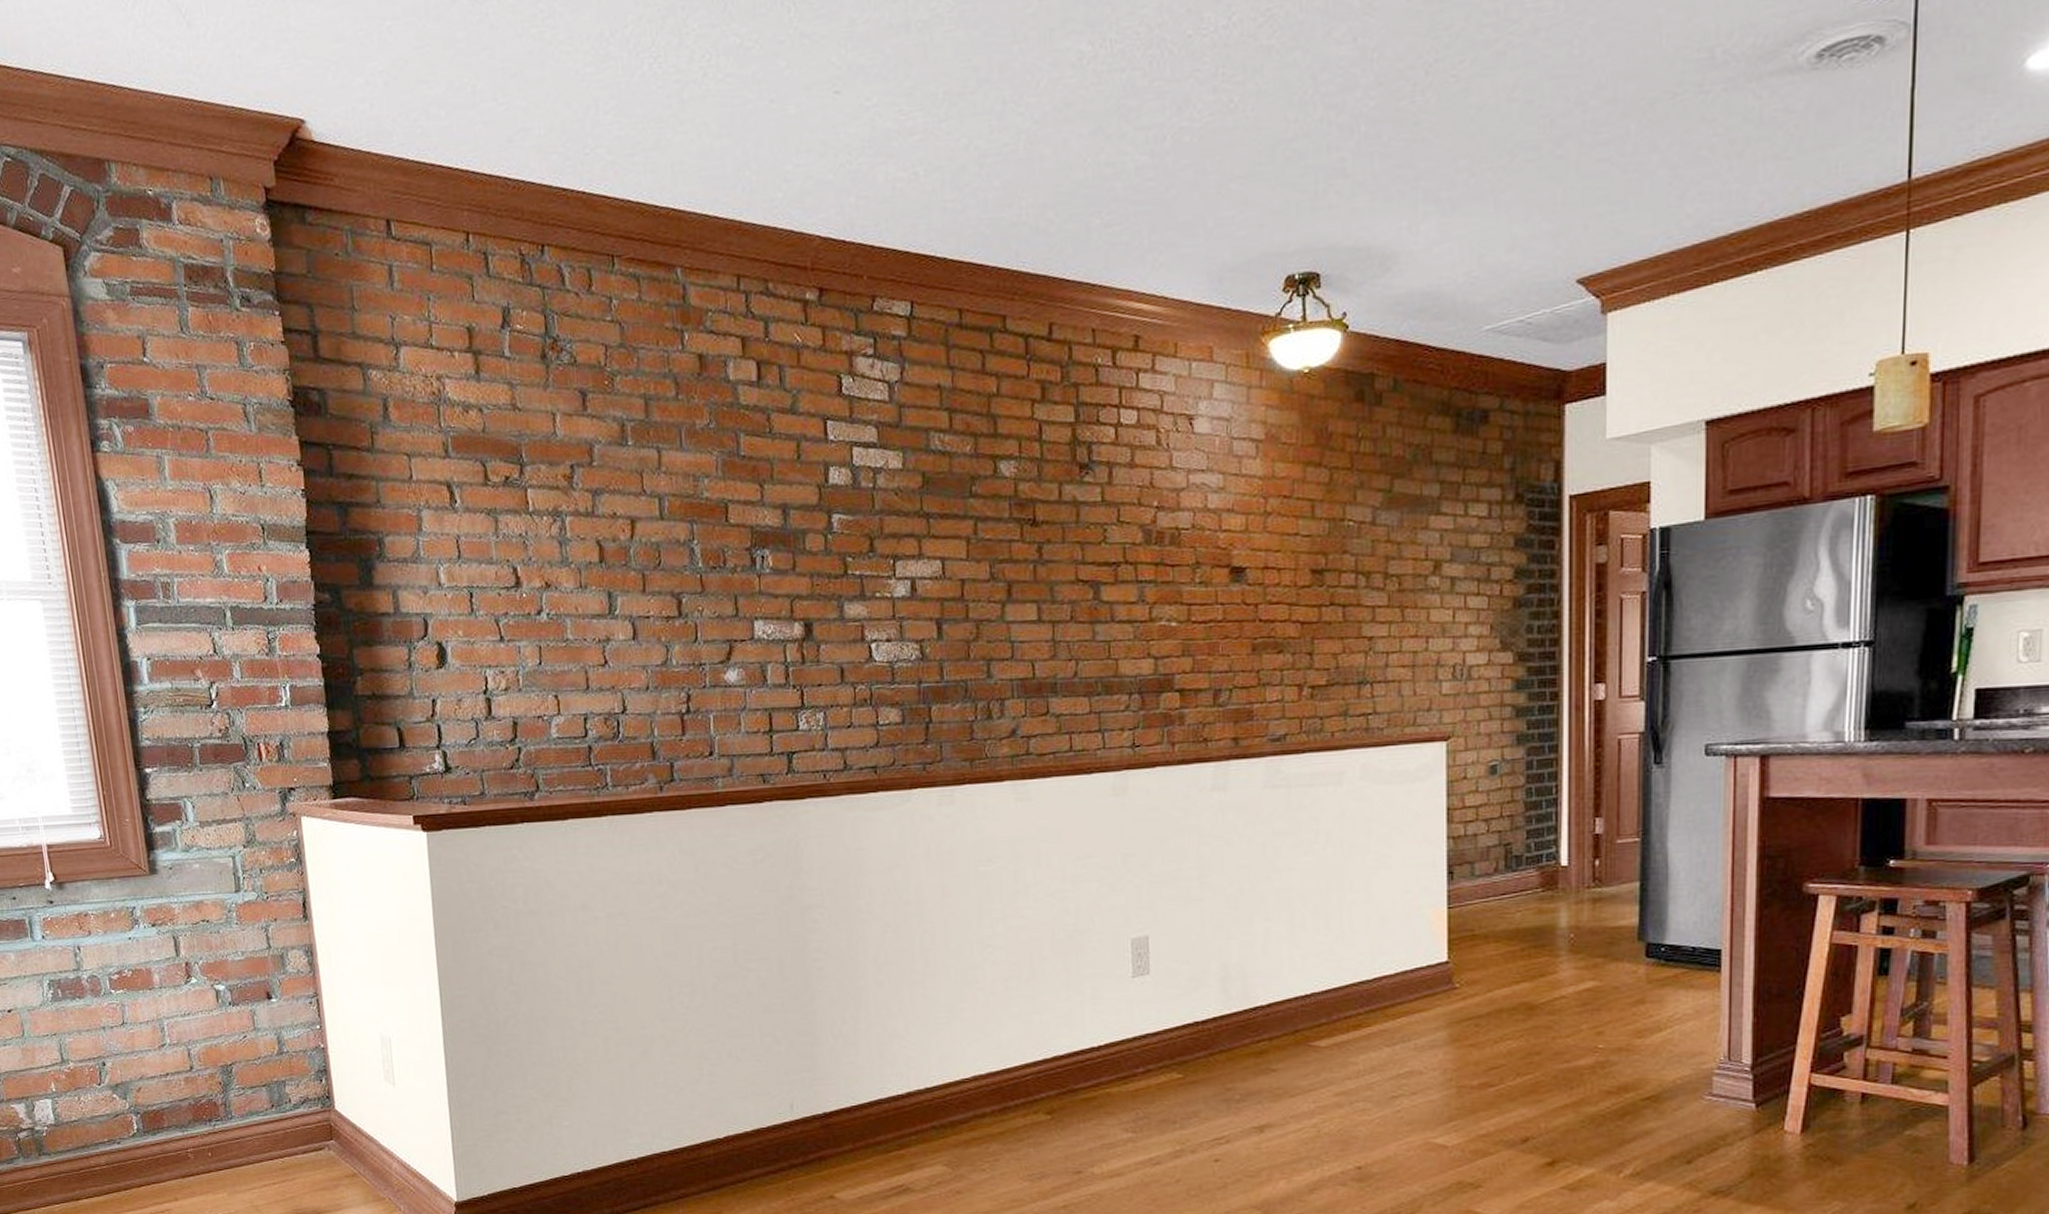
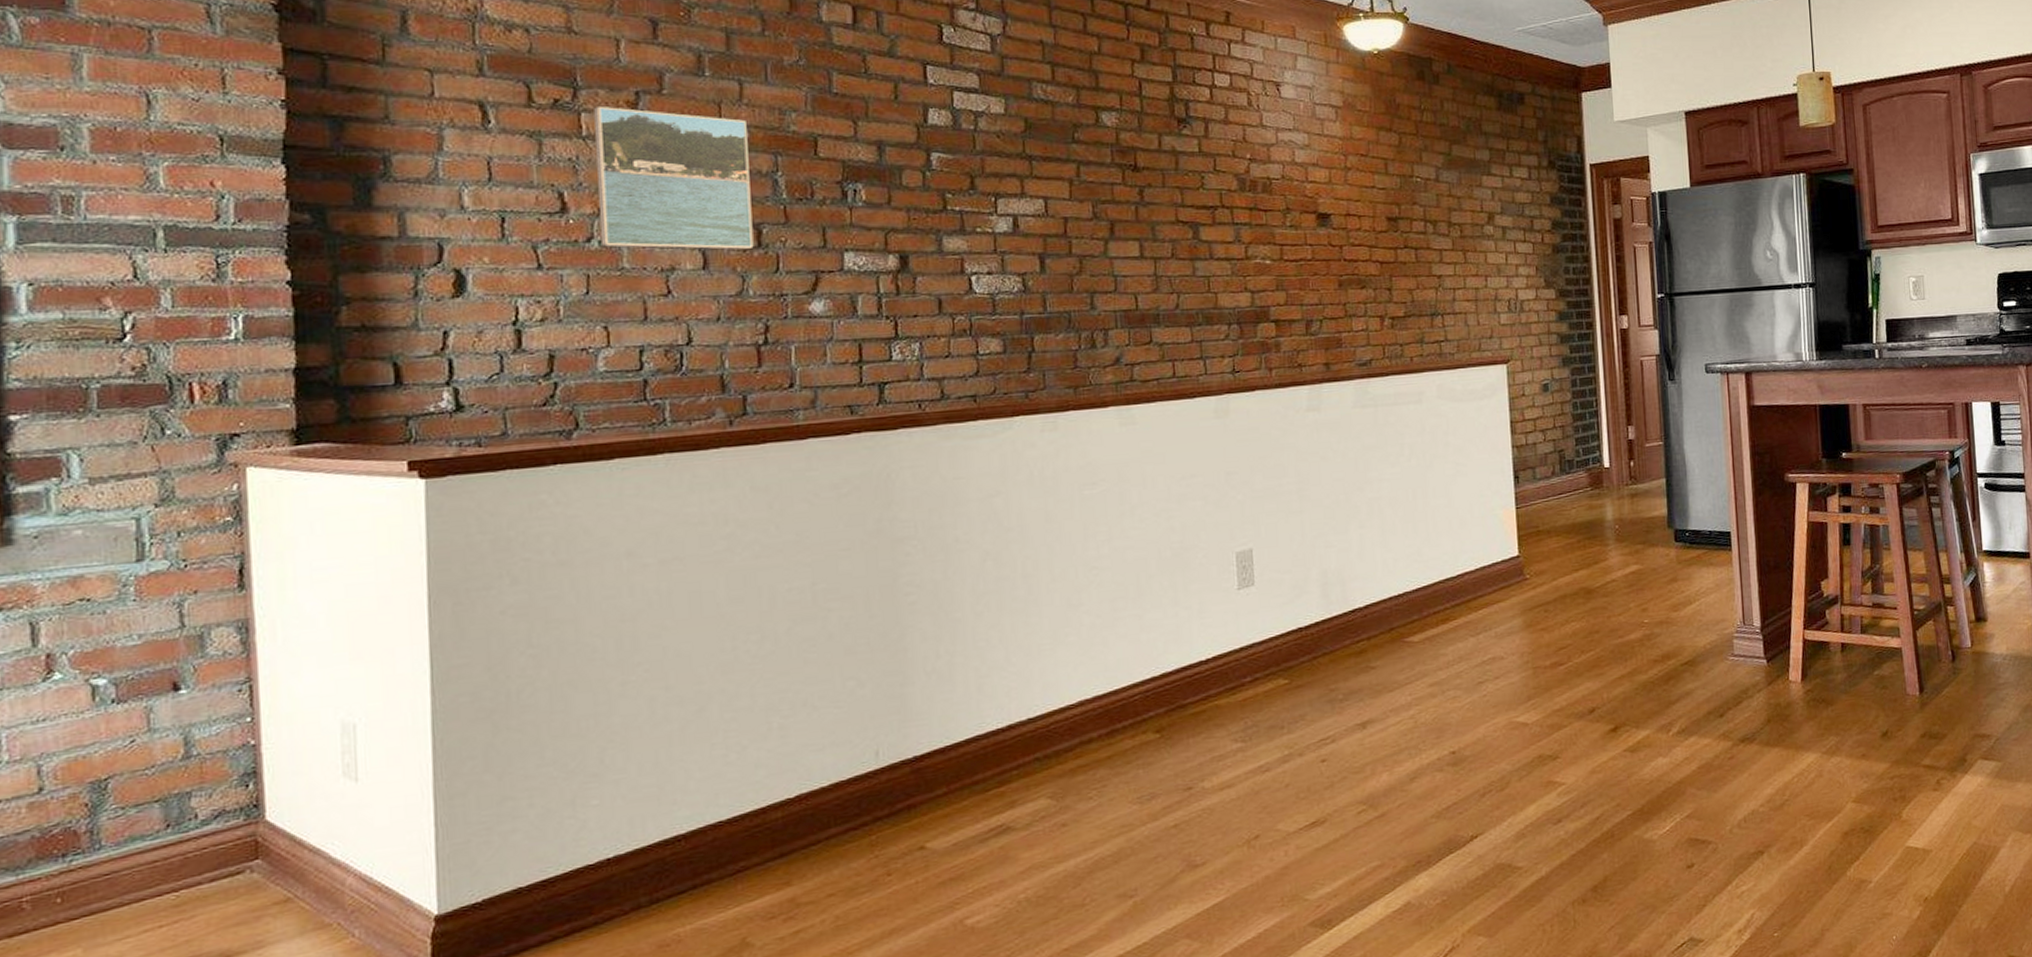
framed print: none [537,481,675,620] -> present [594,107,754,250]

